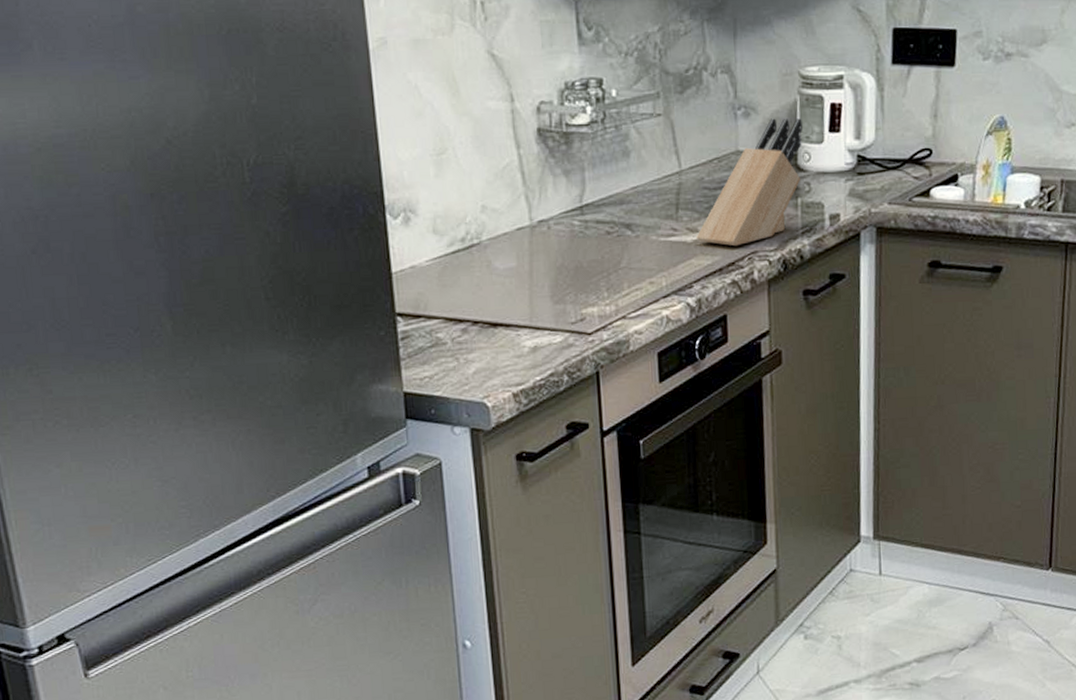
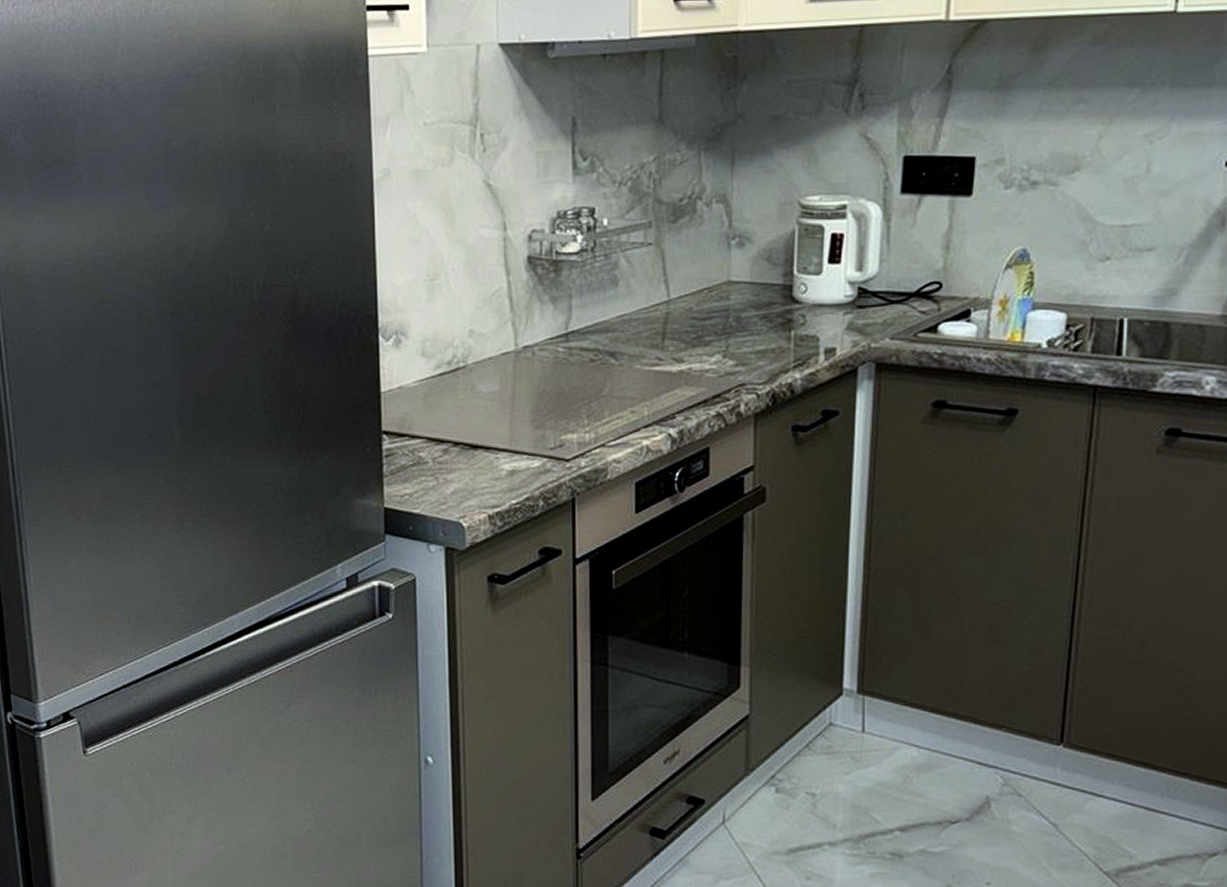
knife block: present [697,118,803,247] -> none [682,248,800,378]

